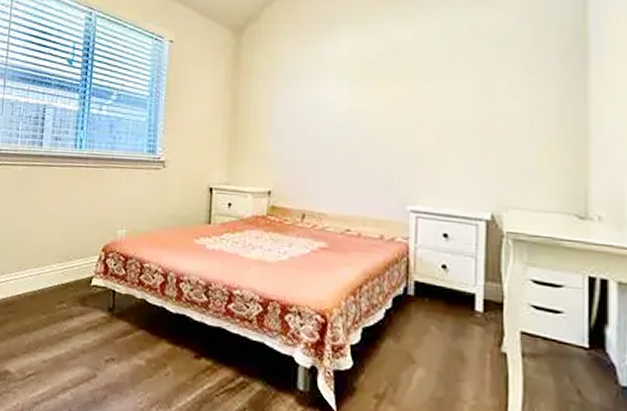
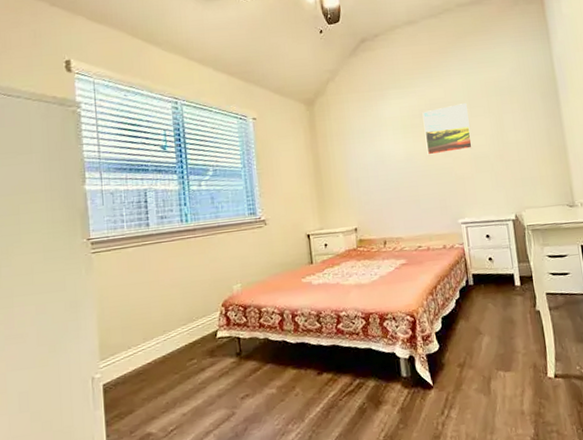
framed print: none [378,53,444,116] -> present [422,103,472,155]

